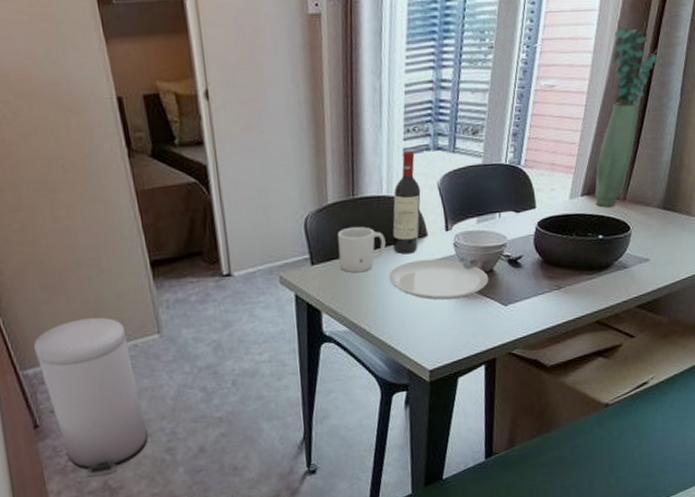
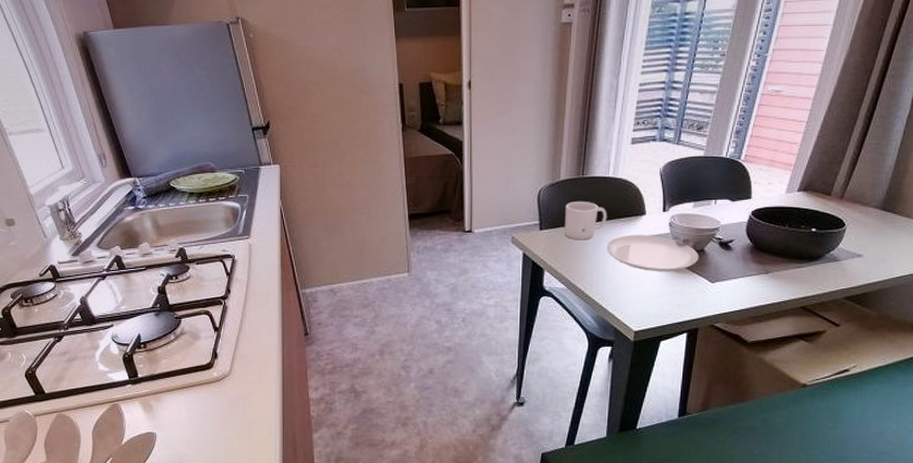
pedal bin: present [34,317,148,477] -> none [313,254,390,380]
wine bottle: present [392,151,421,255] -> none [613,141,644,229]
vase: present [594,20,658,207] -> none [811,34,891,204]

